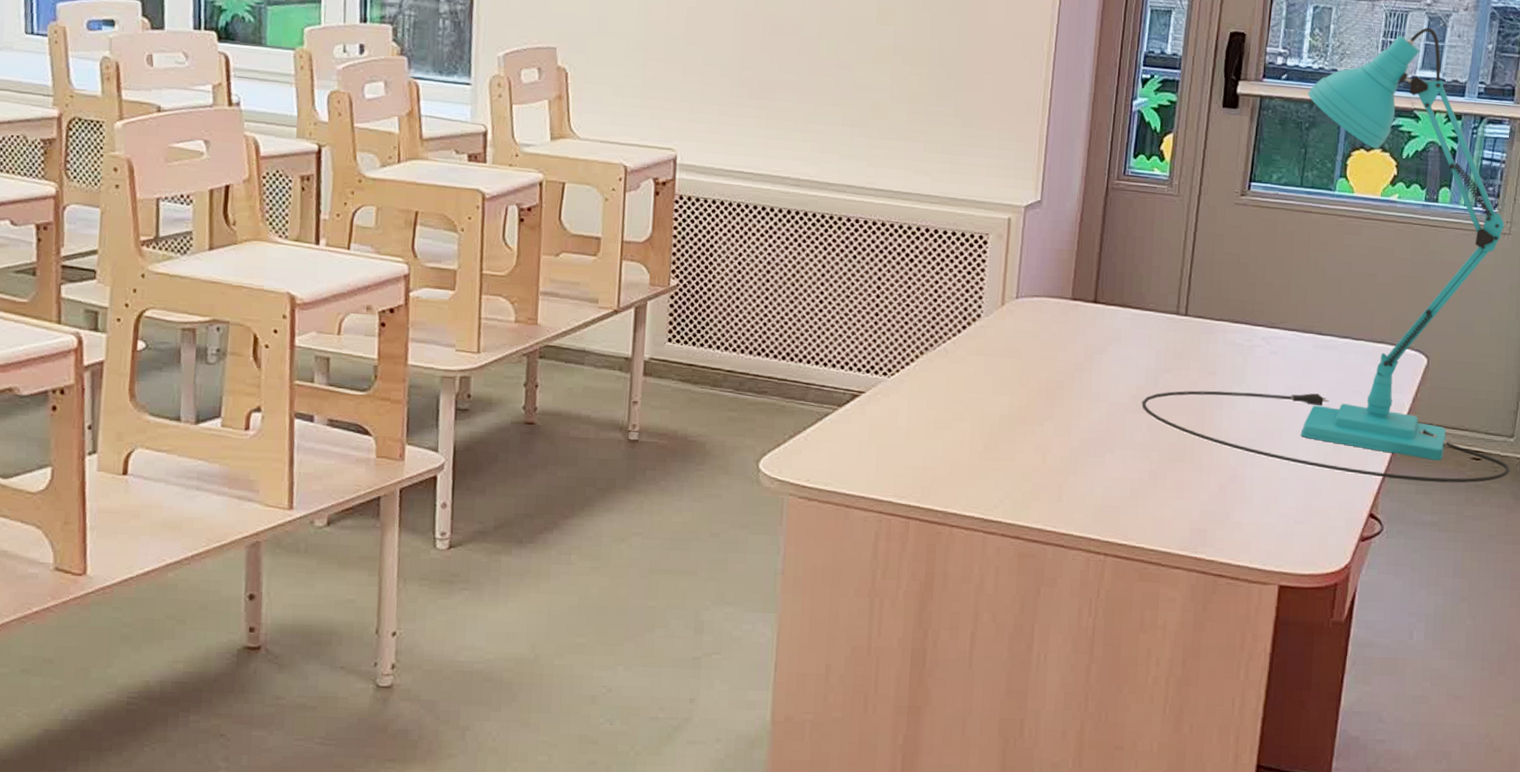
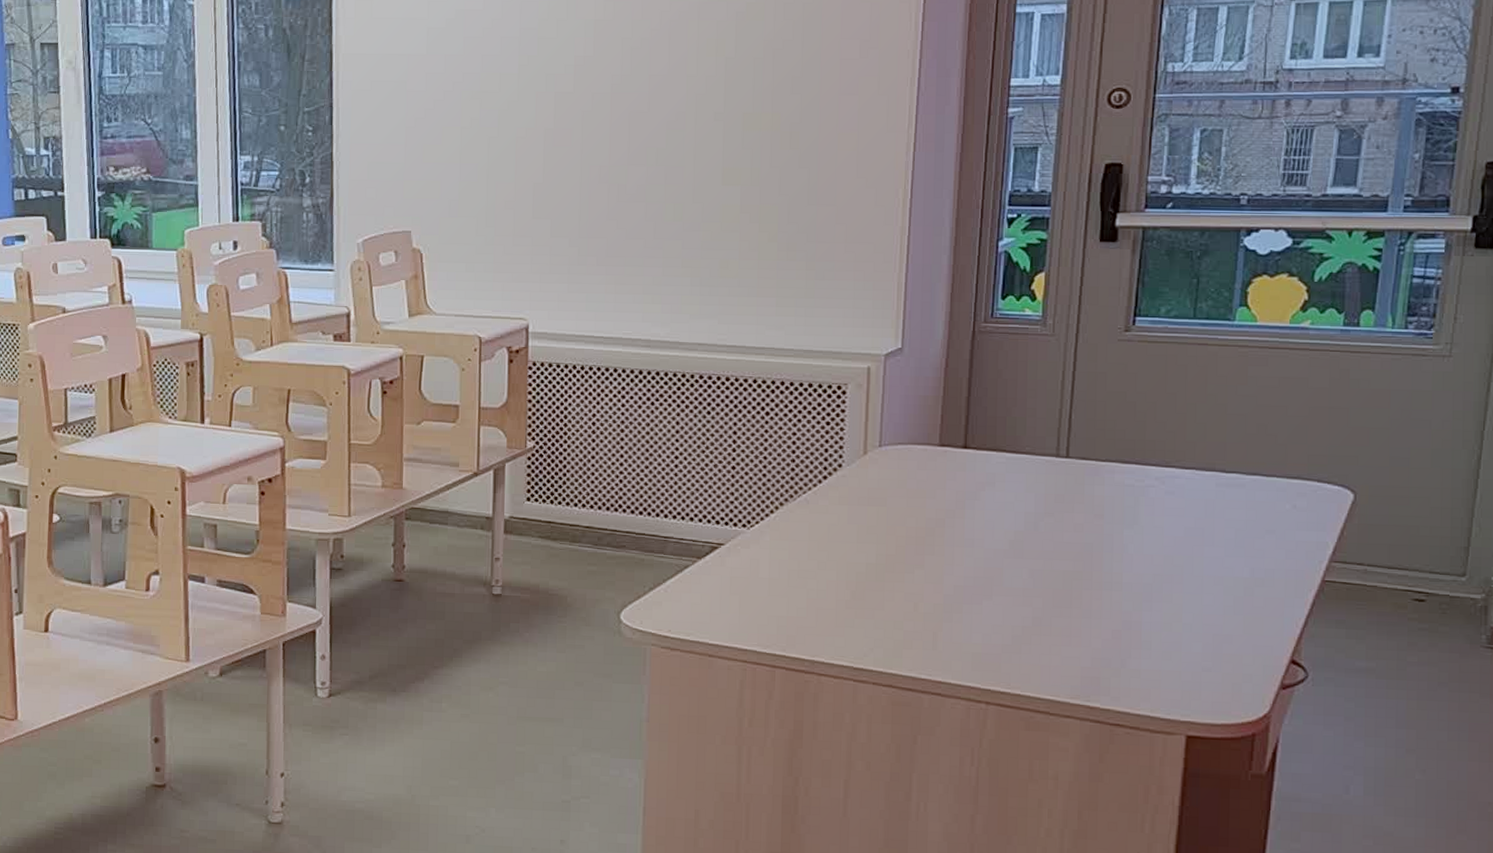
desk lamp: present [1142,27,1510,483] -> none [1021,141,1462,627]

